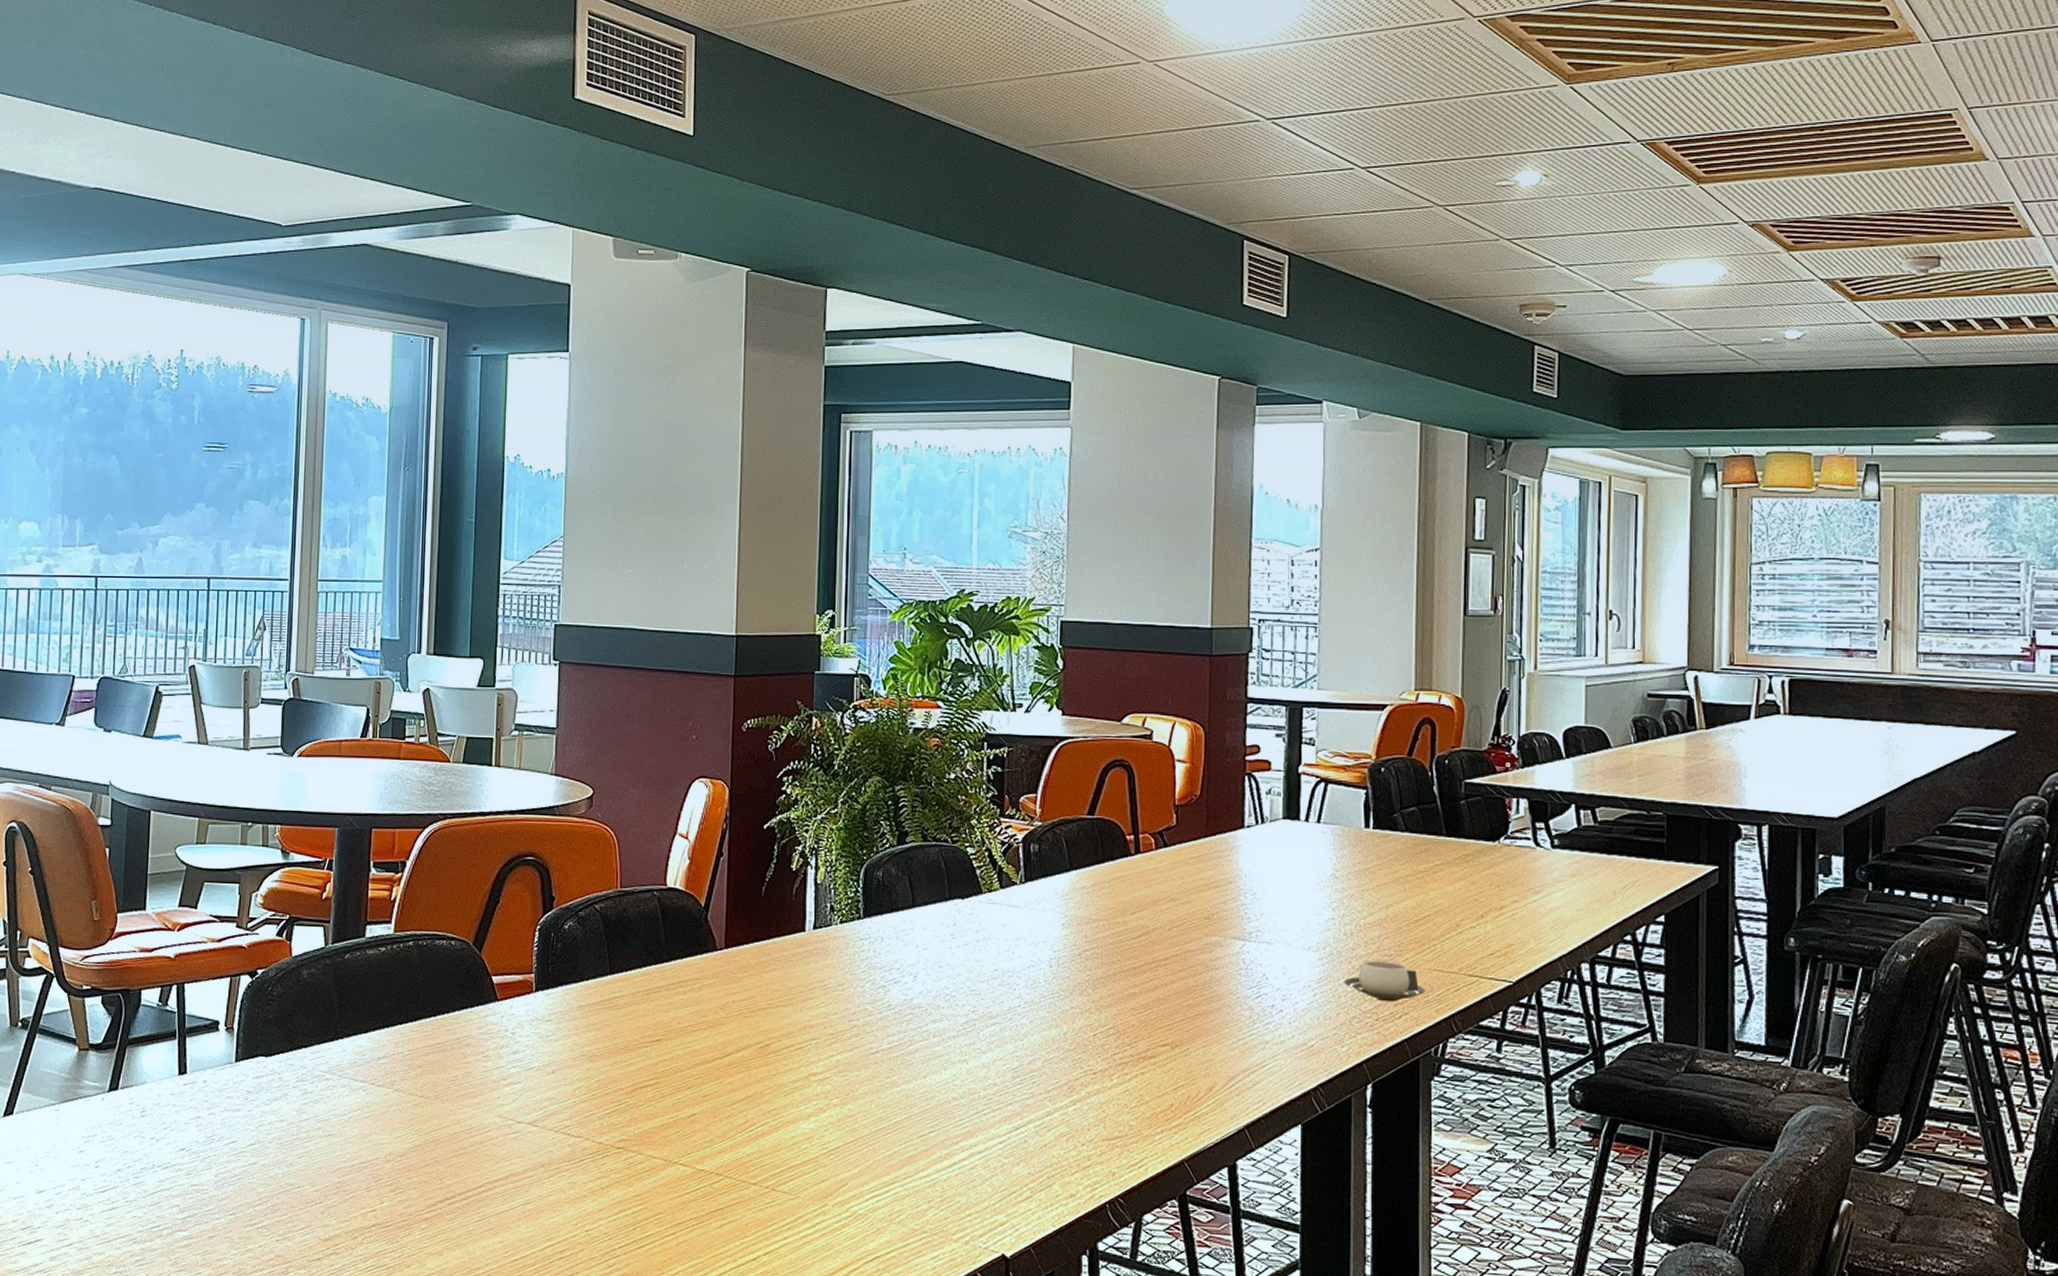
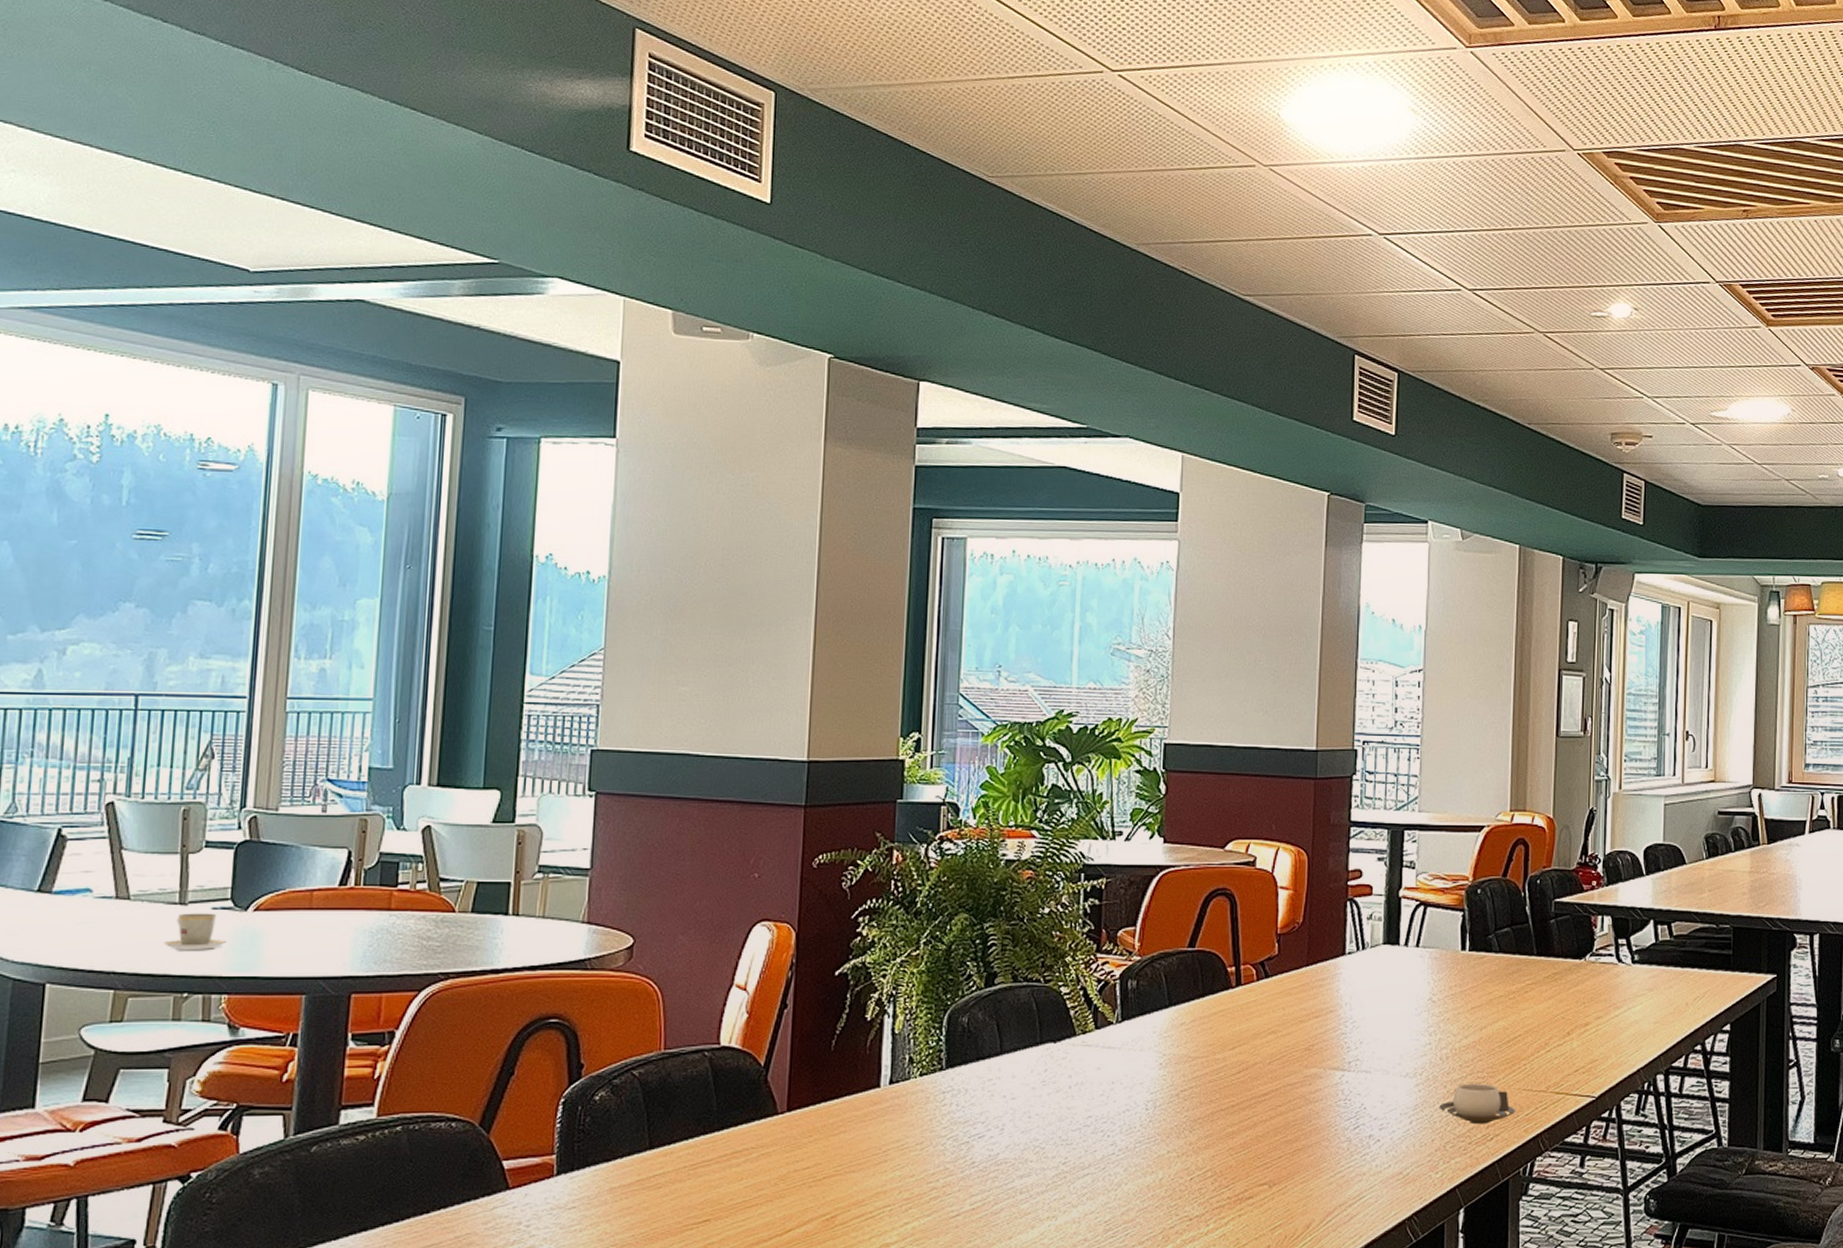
teacup: none [233,757,279,789] -> present [163,913,228,951]

